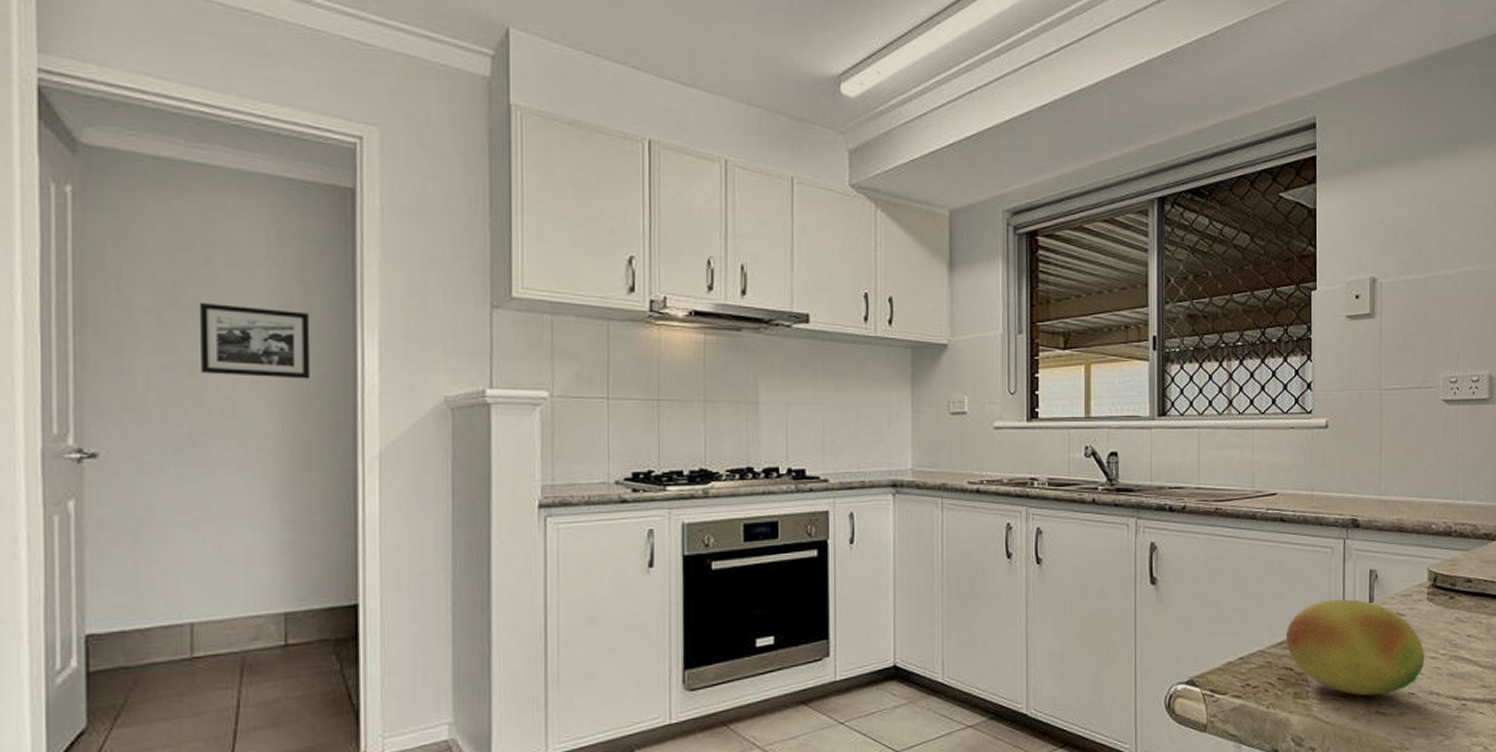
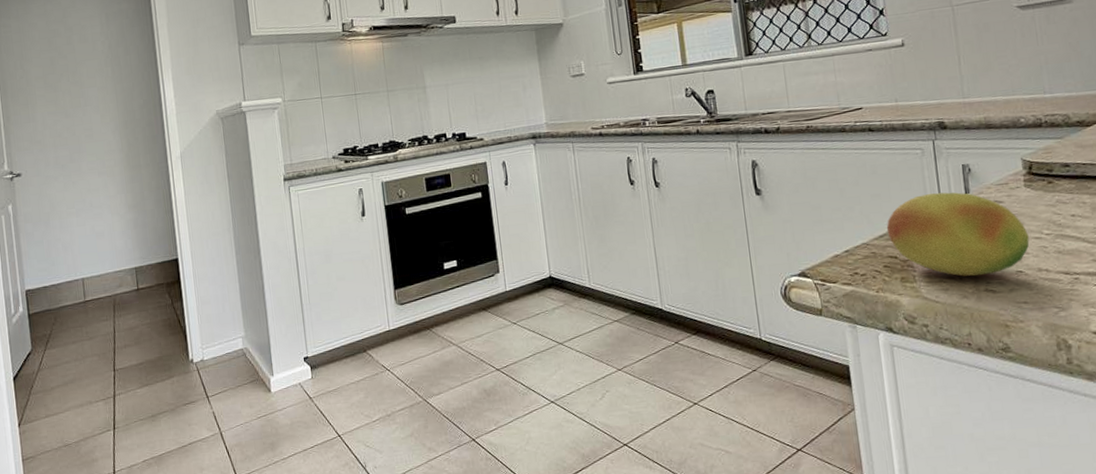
picture frame: present [198,302,311,379] -> none [66,66,135,115]

